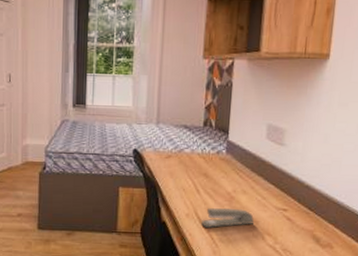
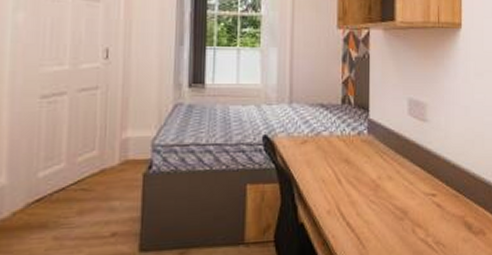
stapler: present [201,208,255,228] -> none [345,199,403,225]

